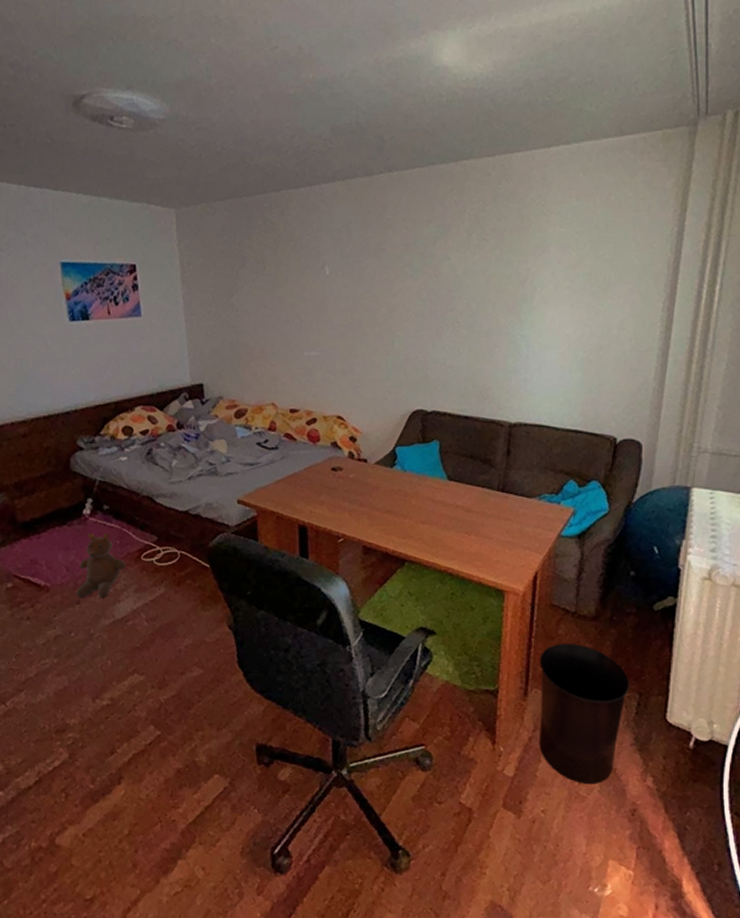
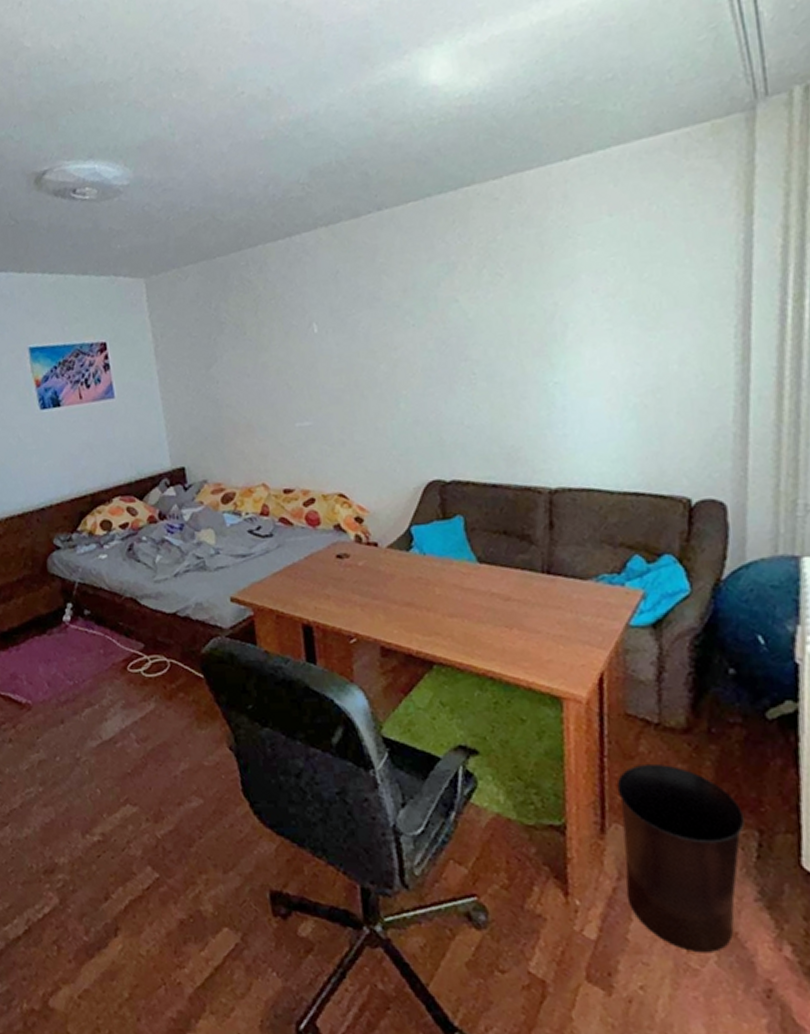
teddy bear: present [76,532,127,598] -> none [59,641,112,717]

